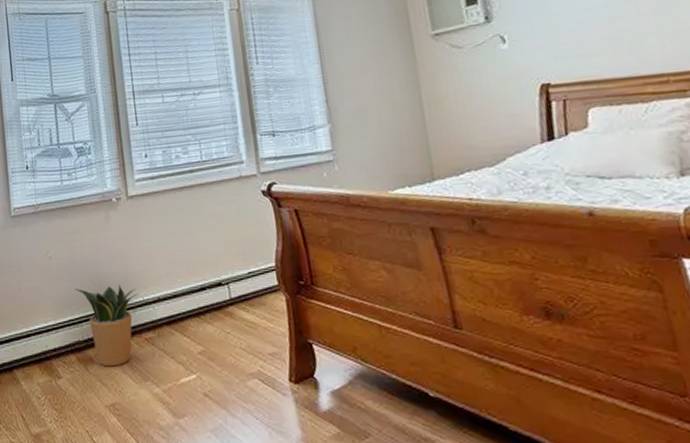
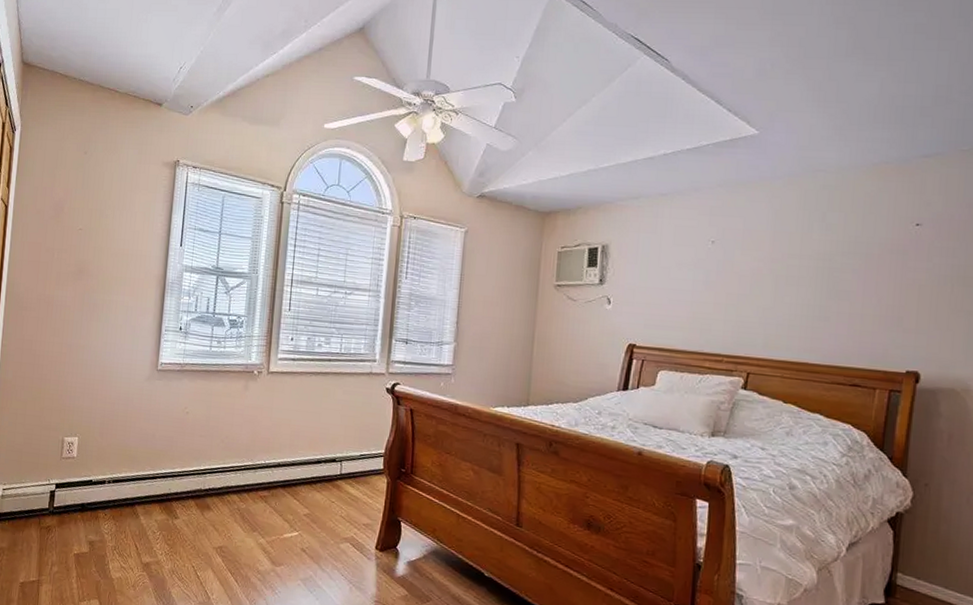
potted plant: present [74,284,138,367] -> none [204,444,261,516]

